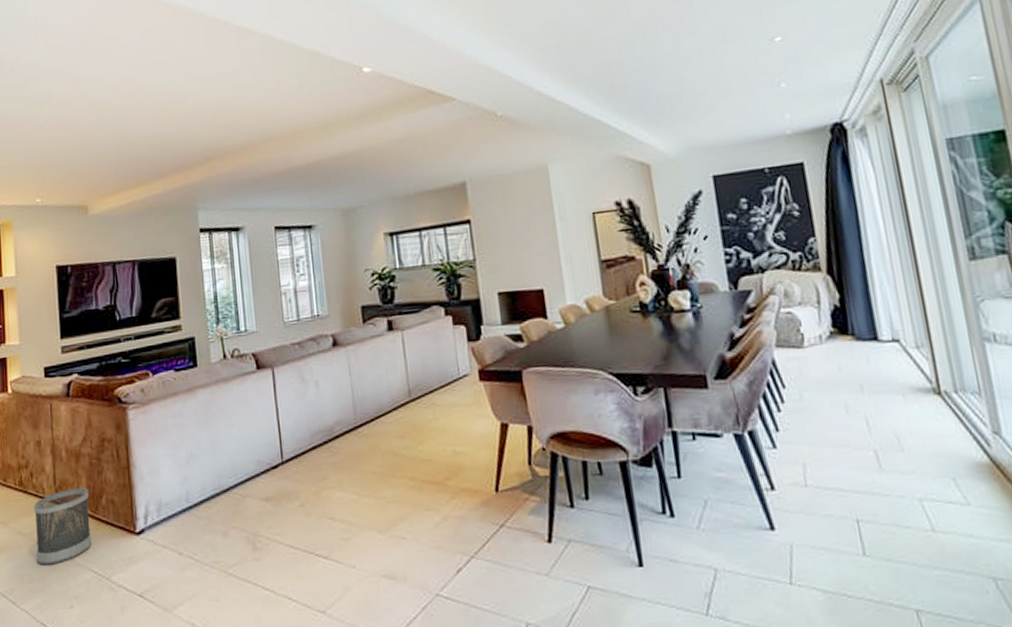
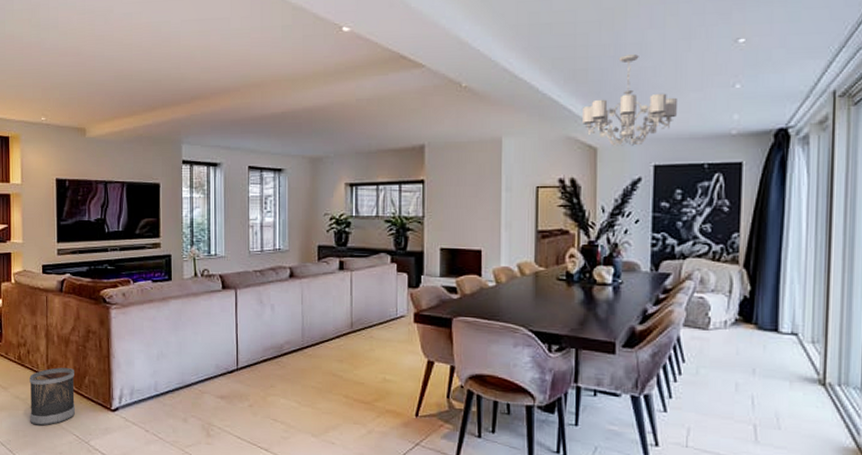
chandelier: none [628,64,727,161] -> present [581,54,677,146]

